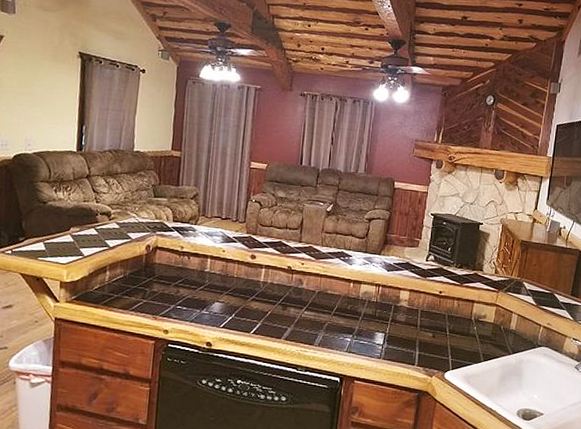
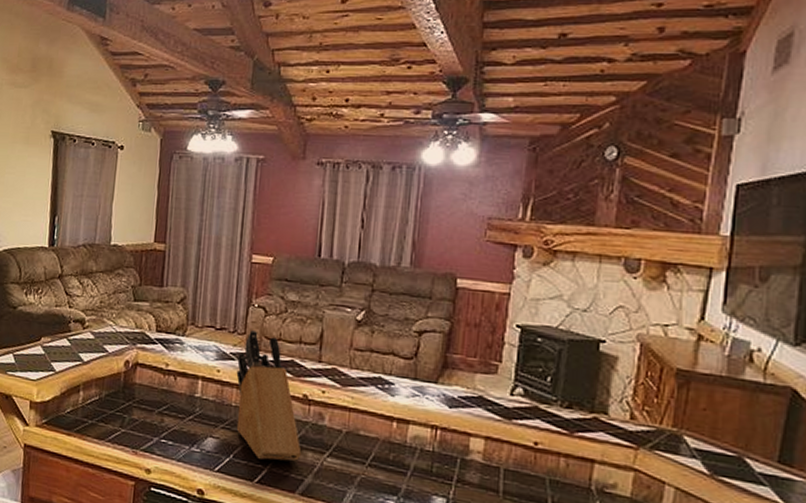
knife block: none [237,218,286,316] -> present [236,329,302,461]

